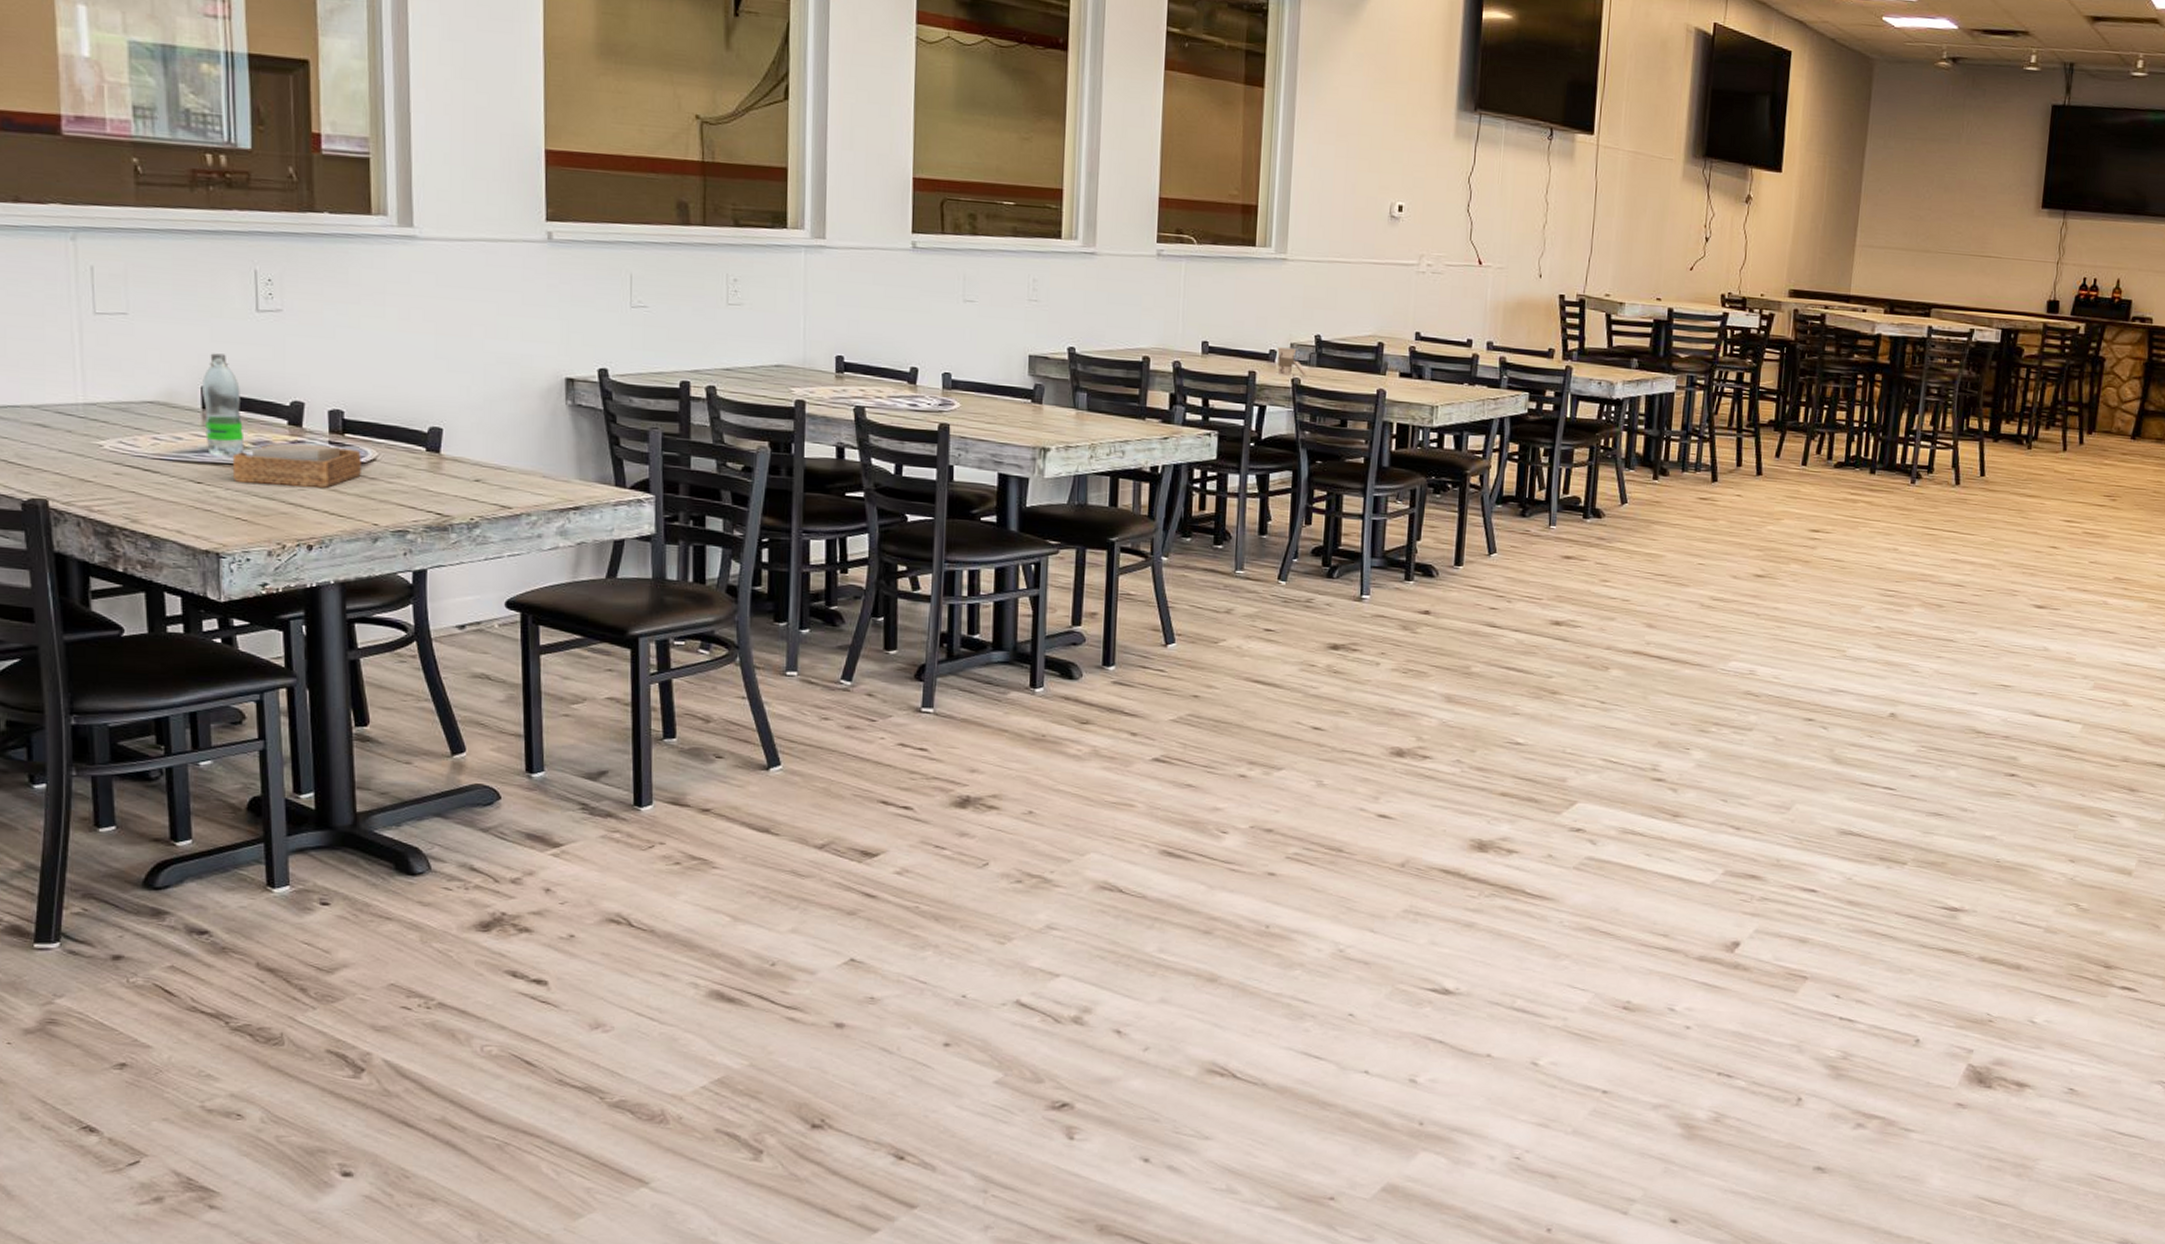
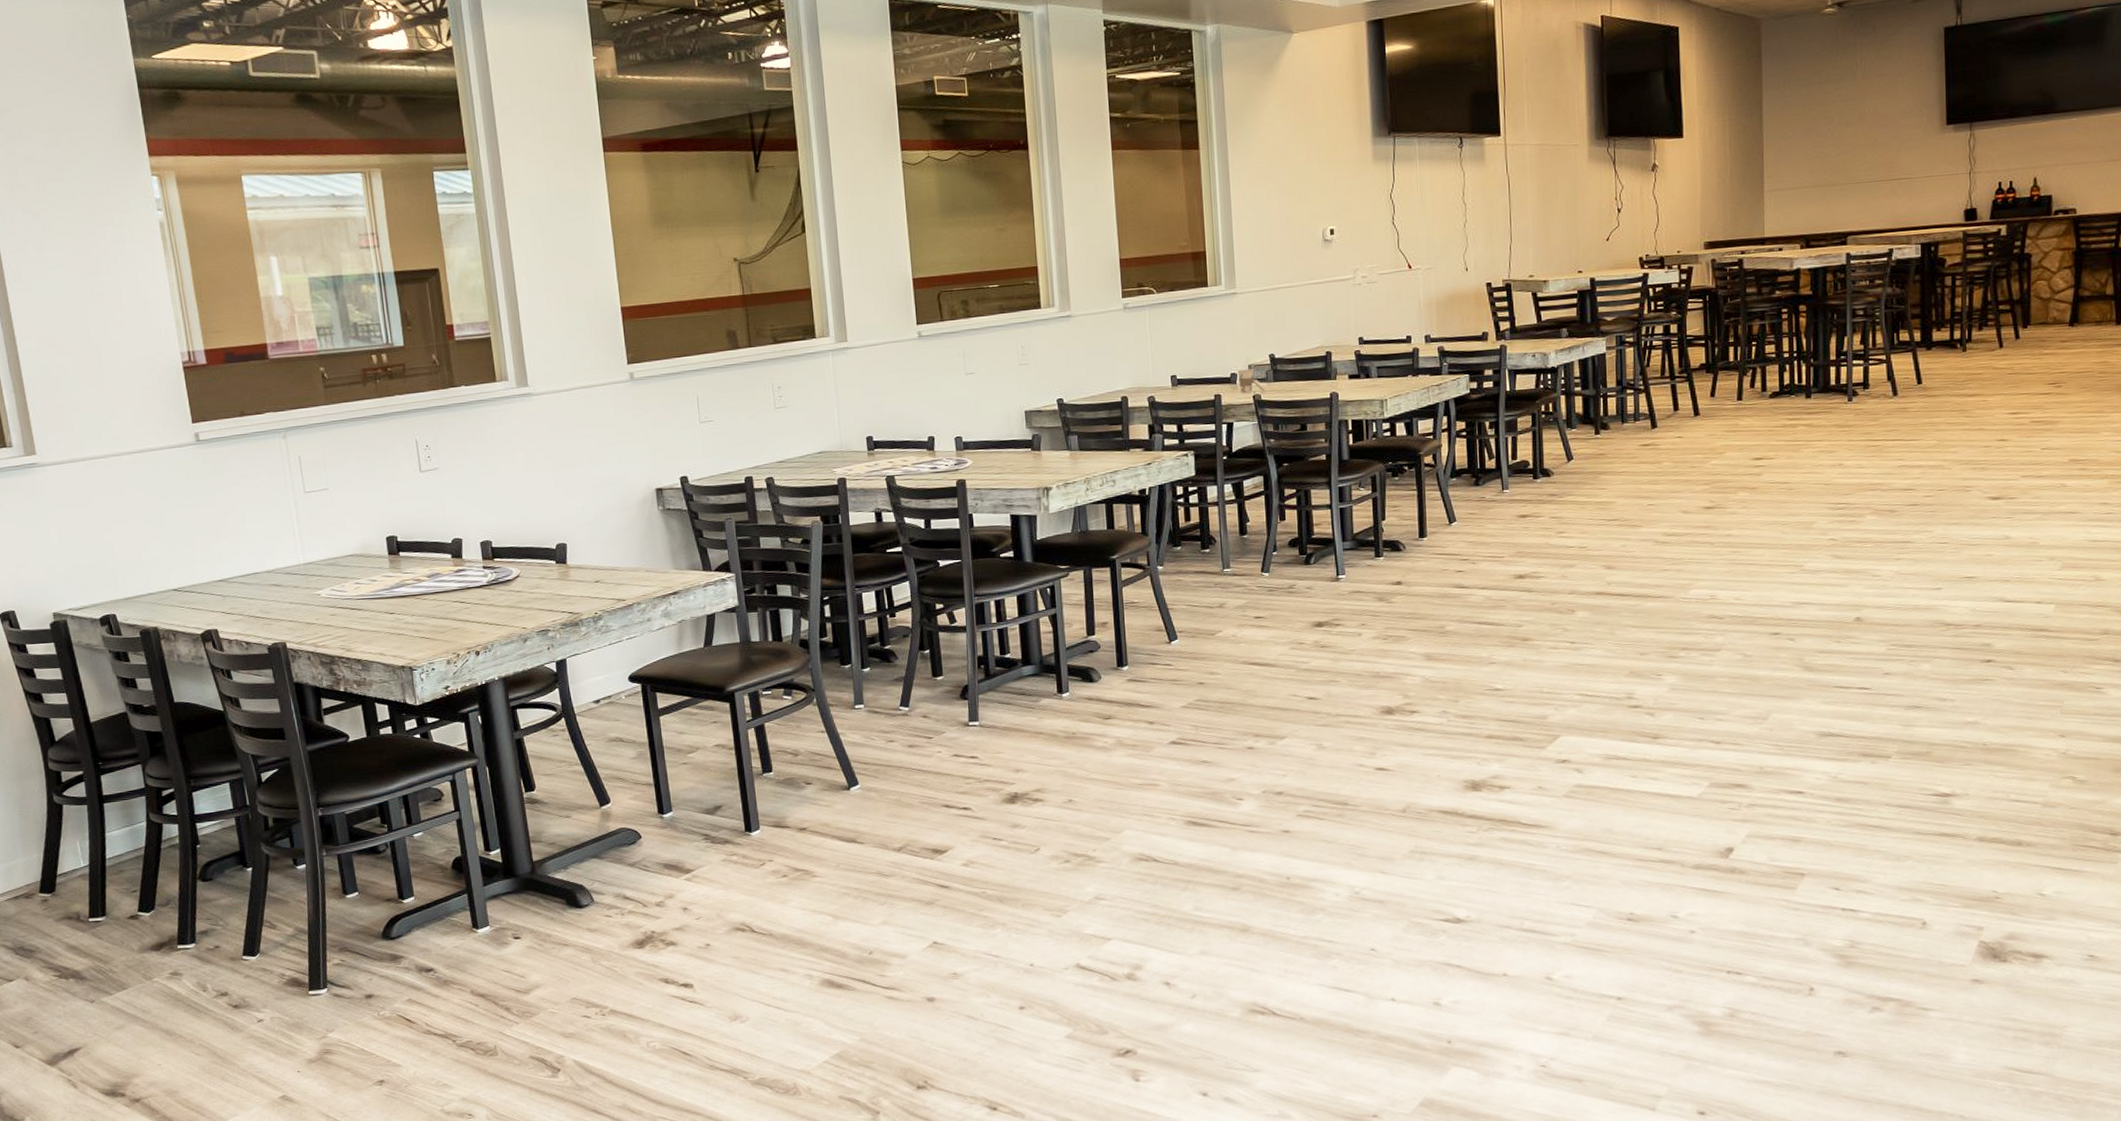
bottle: present [202,353,245,459] -> none [386,509,422,592]
napkin holder: present [232,443,361,489] -> none [414,570,509,609]

